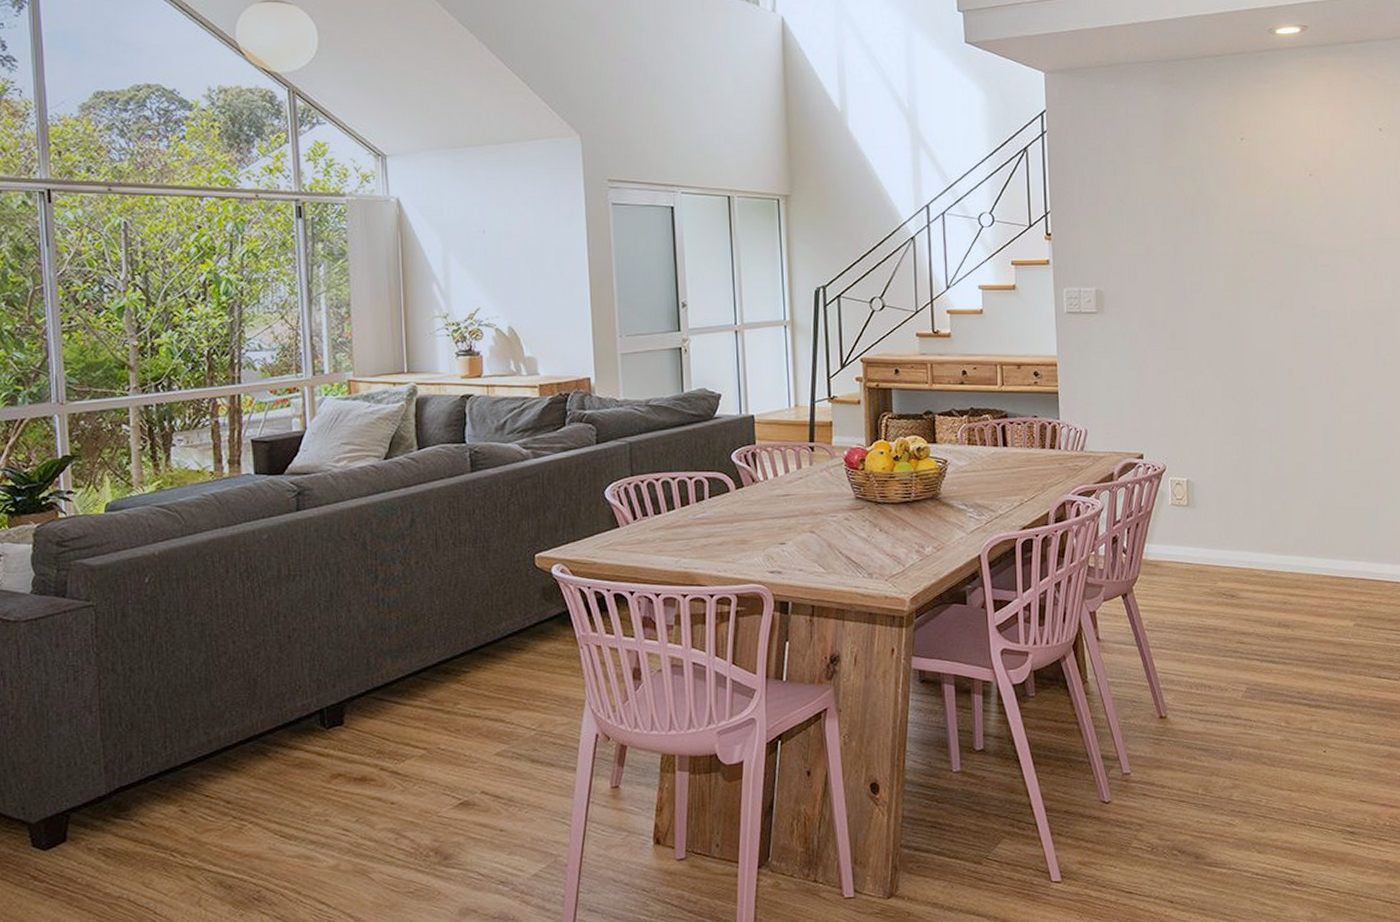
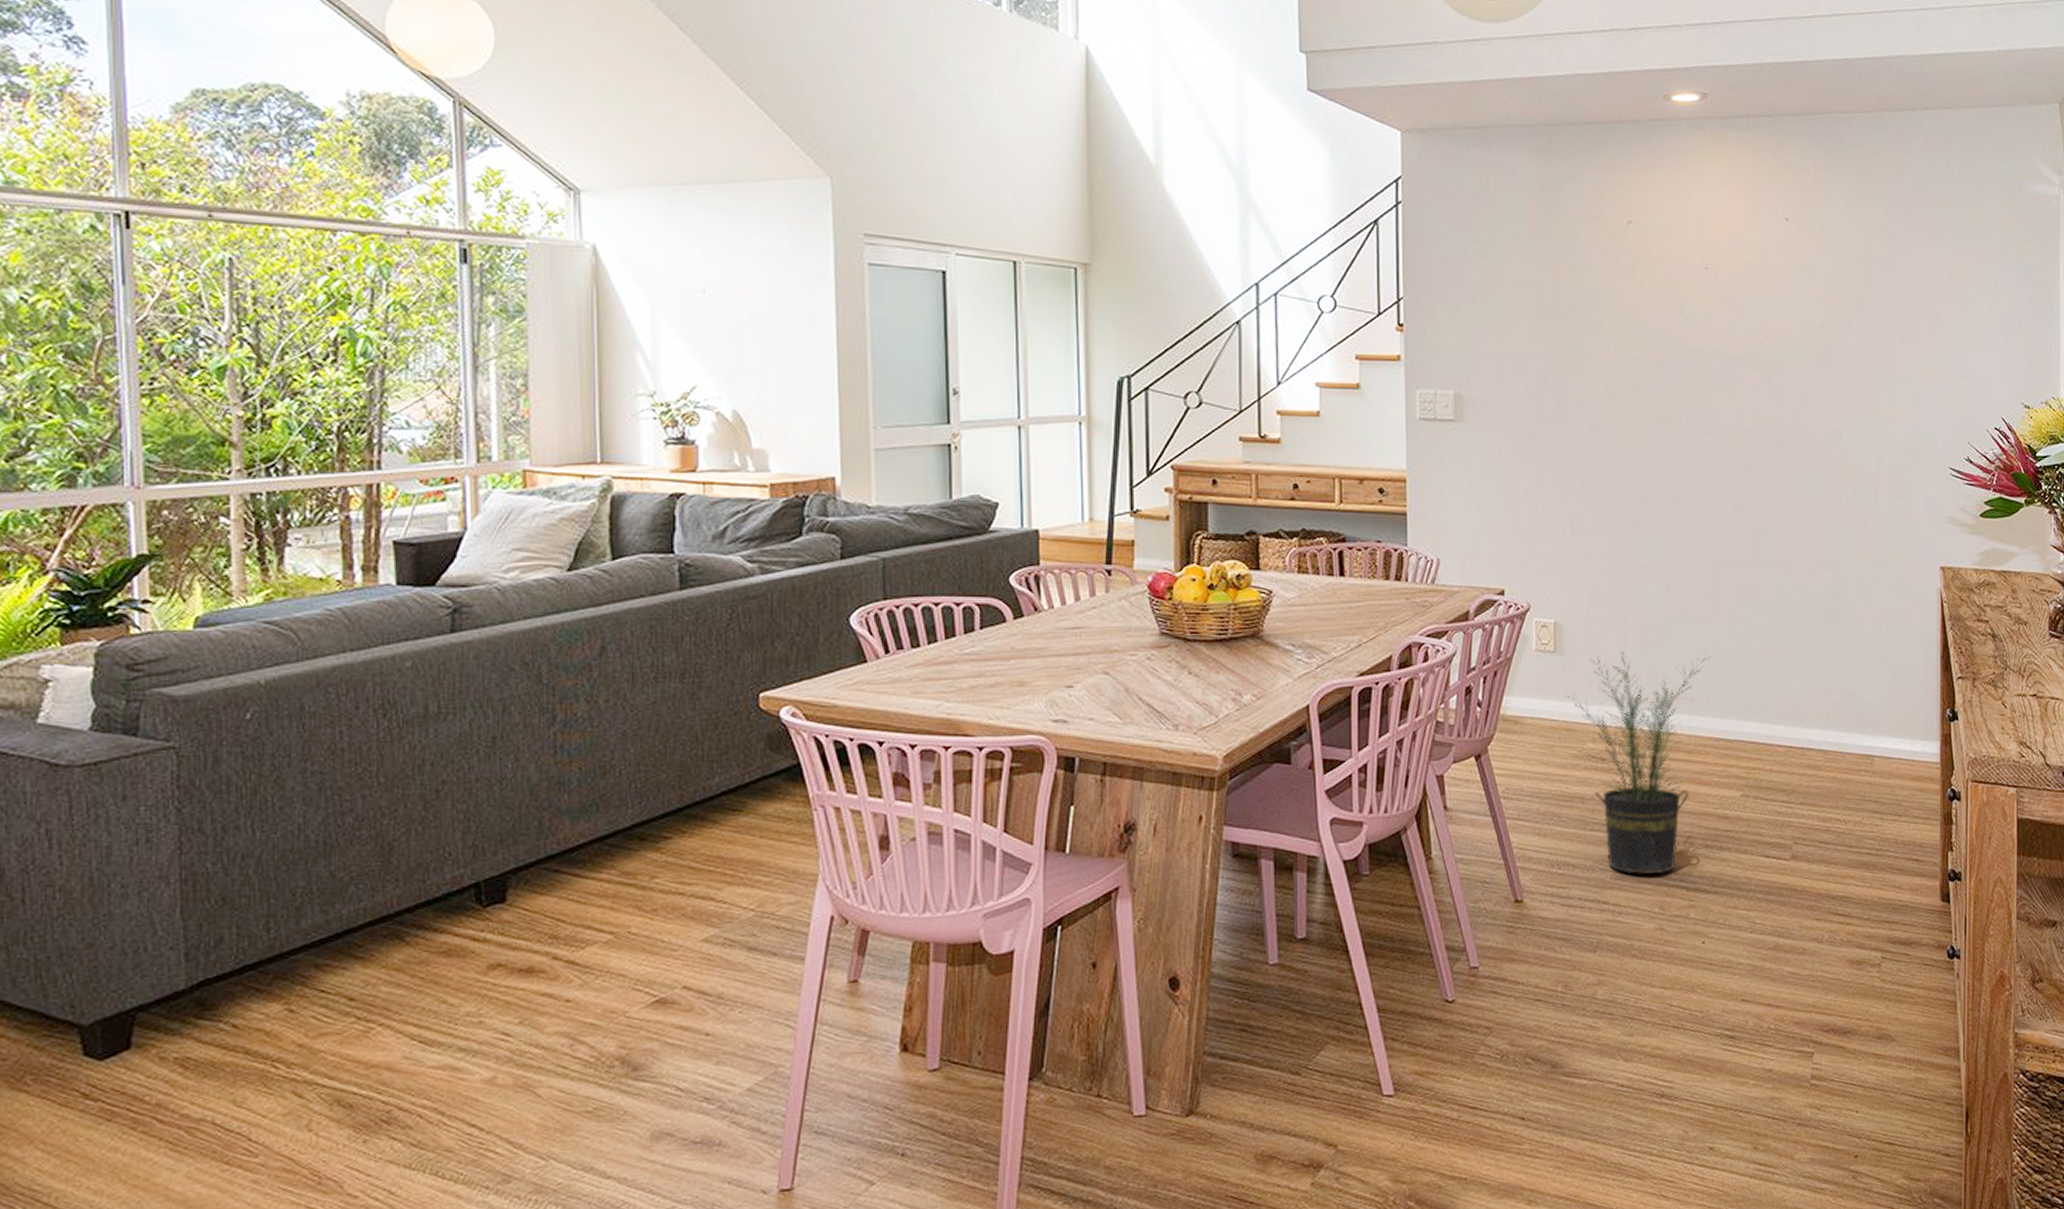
potted plant: none [1197,503,1324,694] -> present [1564,650,1711,875]

